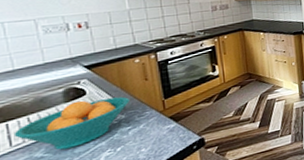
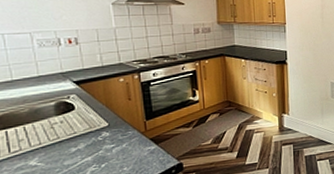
fruit bowl: present [13,96,130,150] -> none [11,114,114,161]

